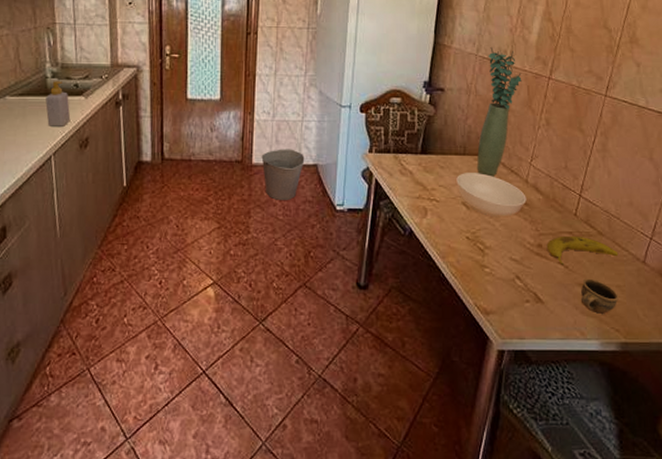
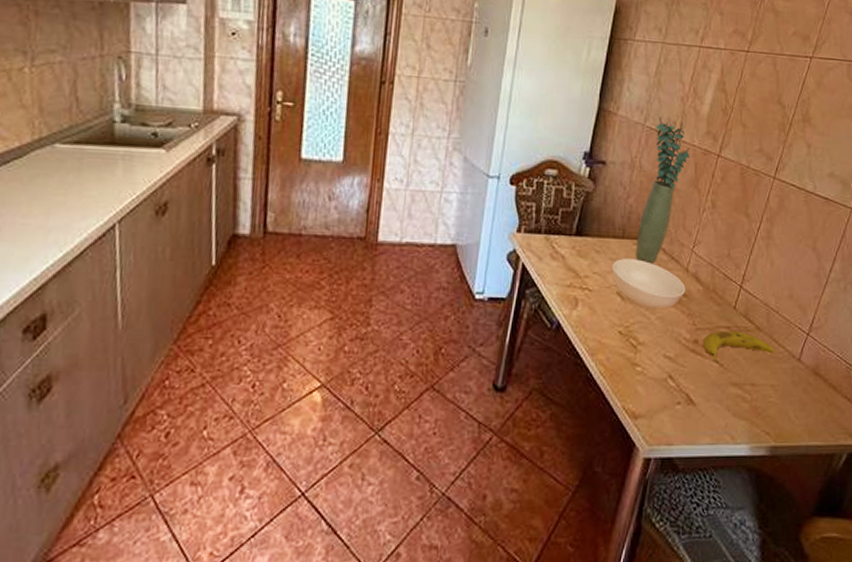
soap bottle: present [45,81,71,126] -> none [111,127,145,187]
bucket: present [261,149,305,200] -> none [389,224,442,286]
cup: present [580,278,619,314] -> none [733,377,772,416]

